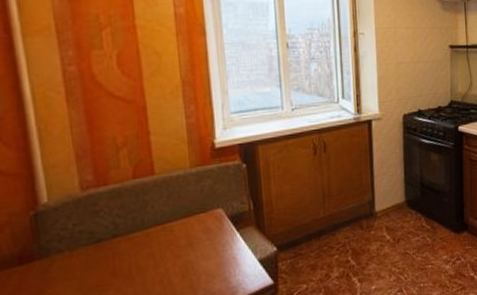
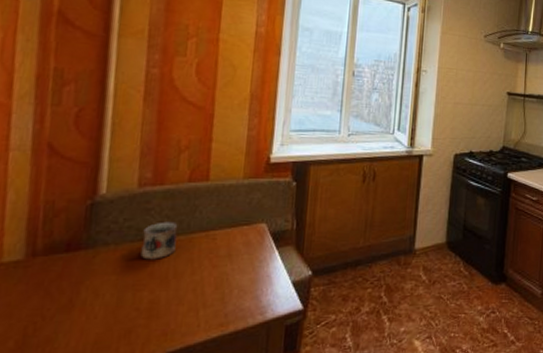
mug: none [96,220,134,261] -> present [140,221,178,260]

